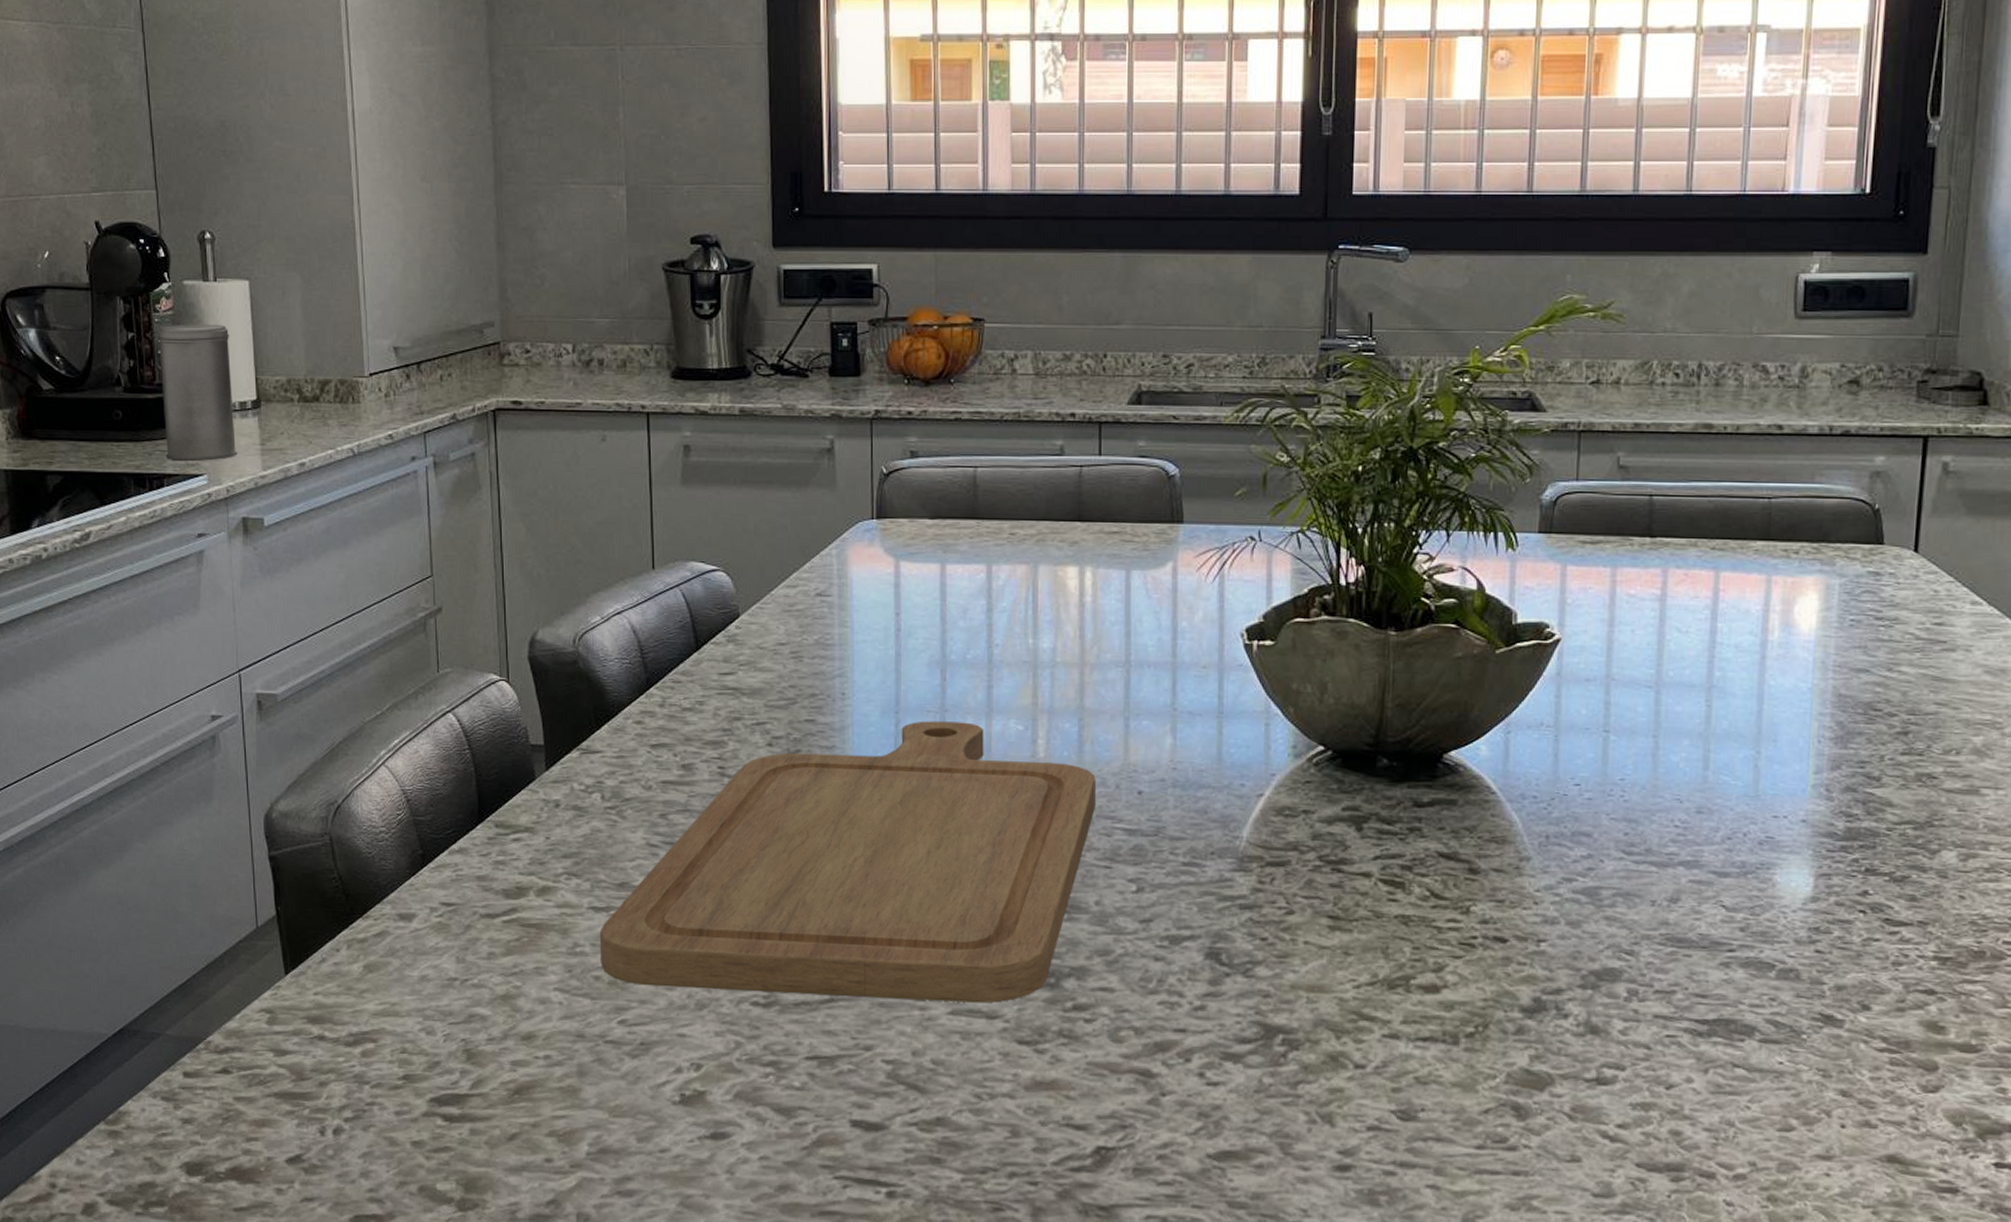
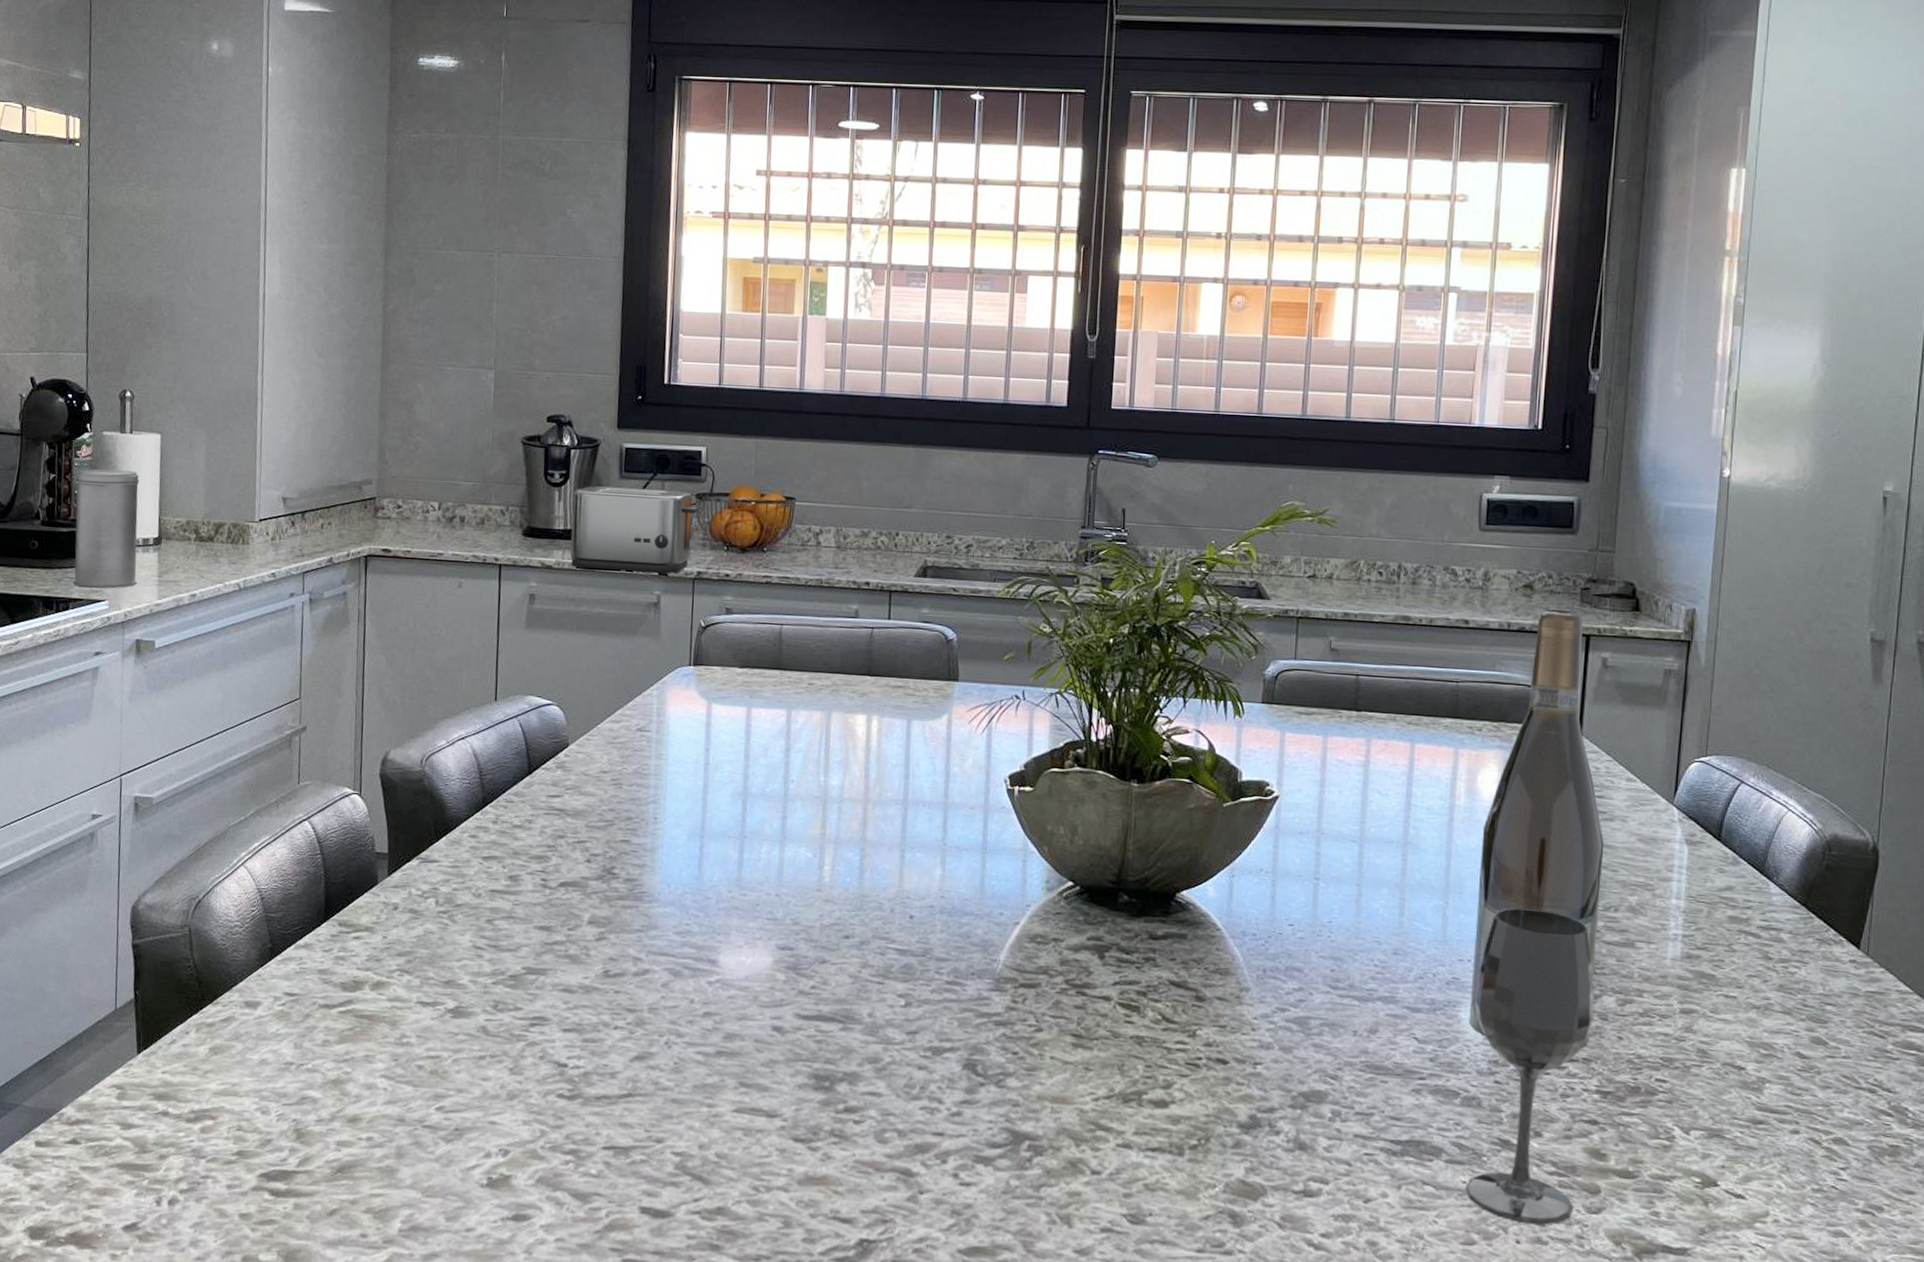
chopping board: present [599,720,1096,1003] -> none [424,845,873,1103]
toaster: none [726,316,872,416] -> present [570,486,698,575]
wine glass: none [1781,754,1932,1107] -> present [1465,907,1595,1225]
wine bottle: none [1785,407,1945,911] -> present [1469,609,1605,1049]

